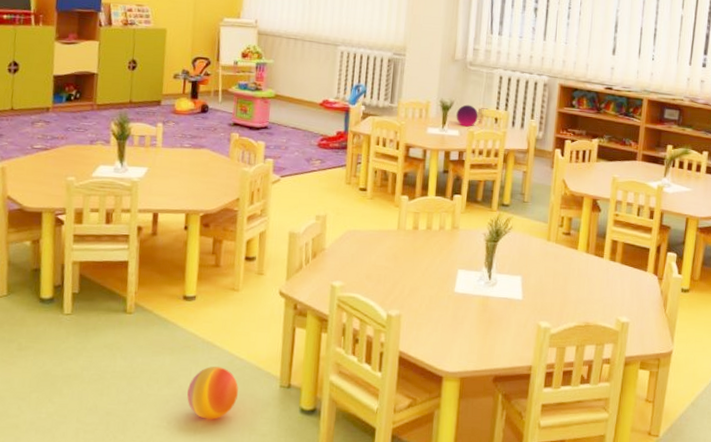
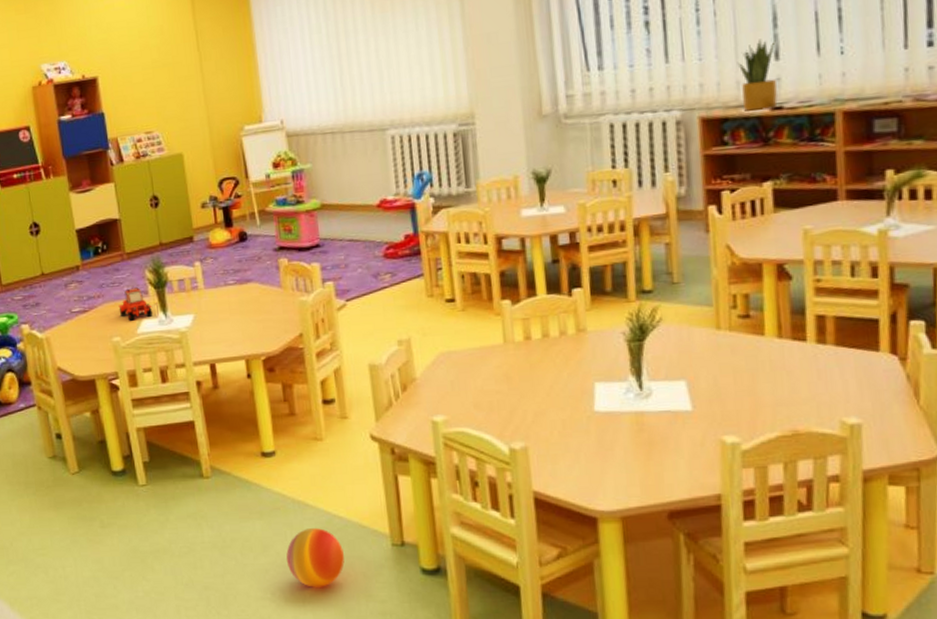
toy truck: none [79,135,111,165] -> present [118,286,152,321]
ball: present [456,104,478,127] -> none [557,169,589,200]
planter: none [588,38,615,89] -> present [737,39,778,112]

